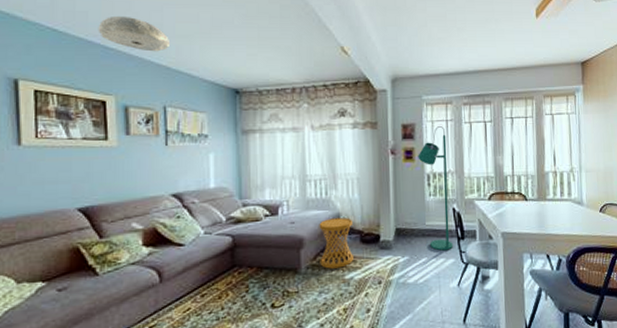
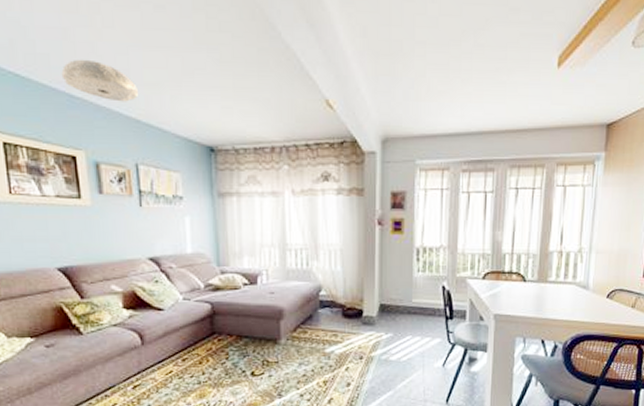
side table: present [319,218,353,269] -> none [299,290,334,341]
floor lamp: present [418,126,454,251] -> none [407,196,441,330]

